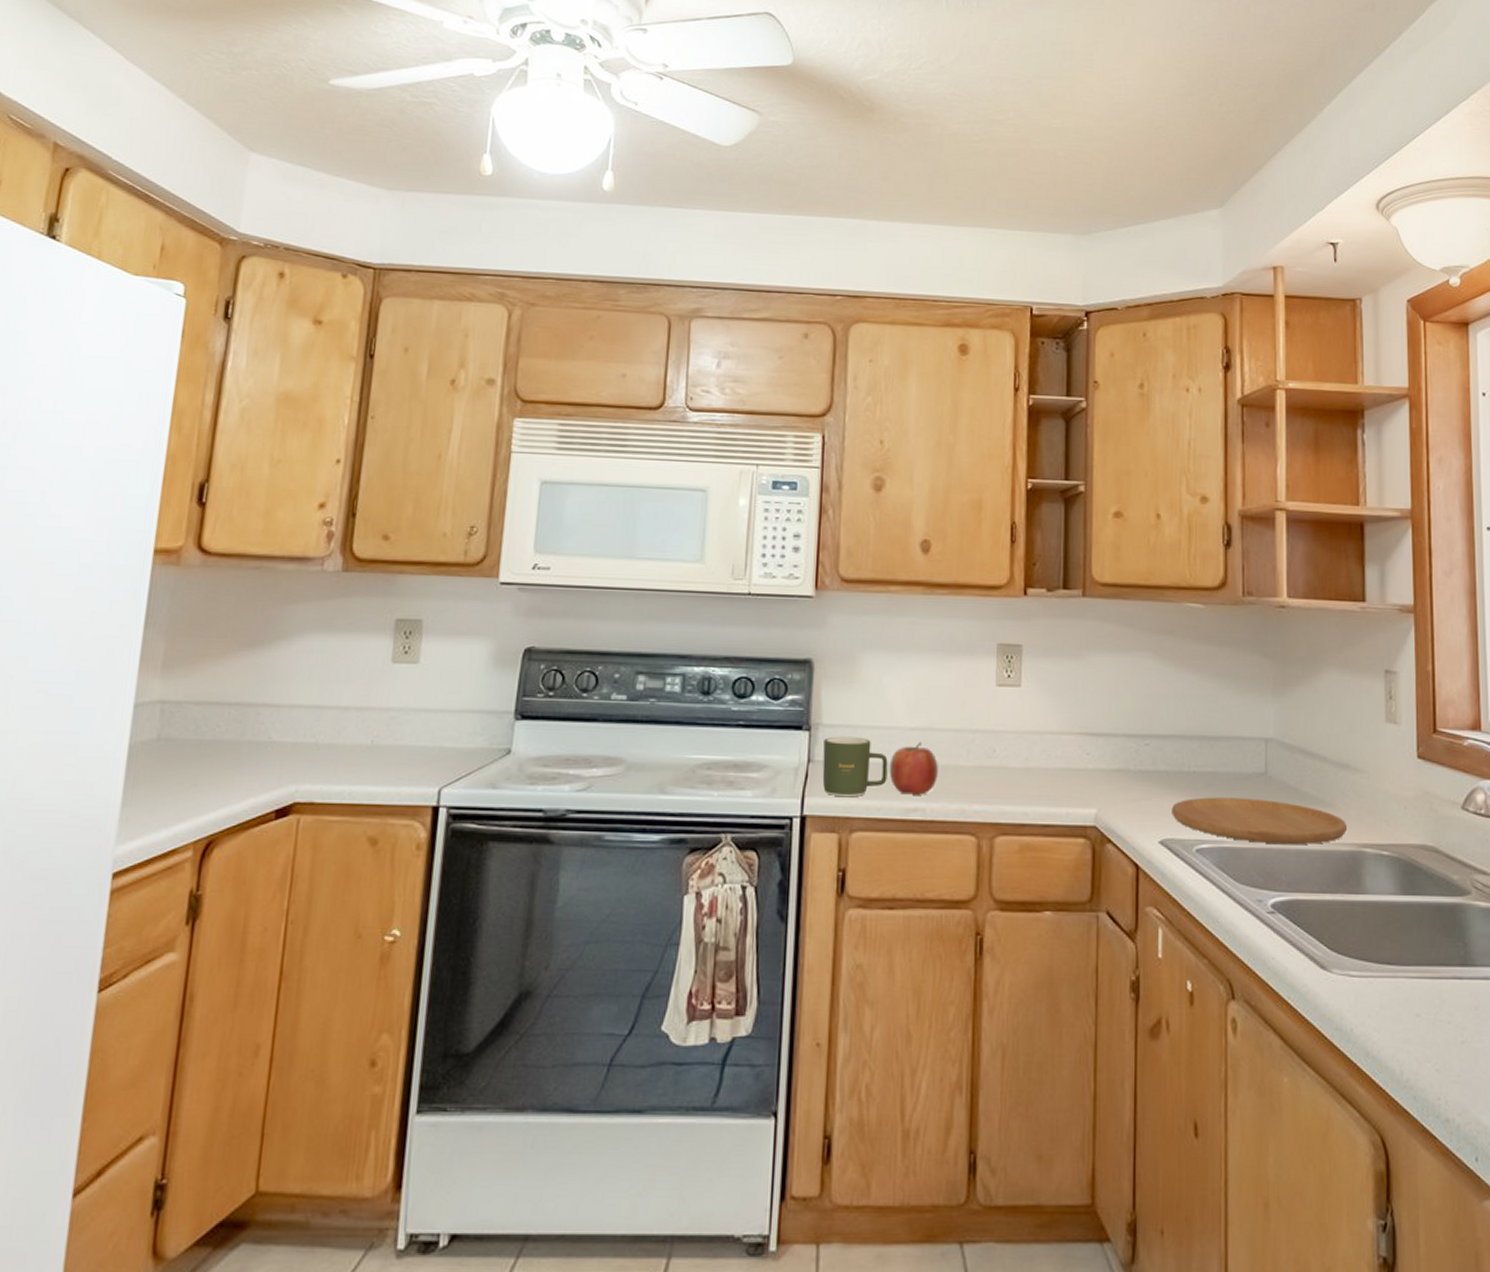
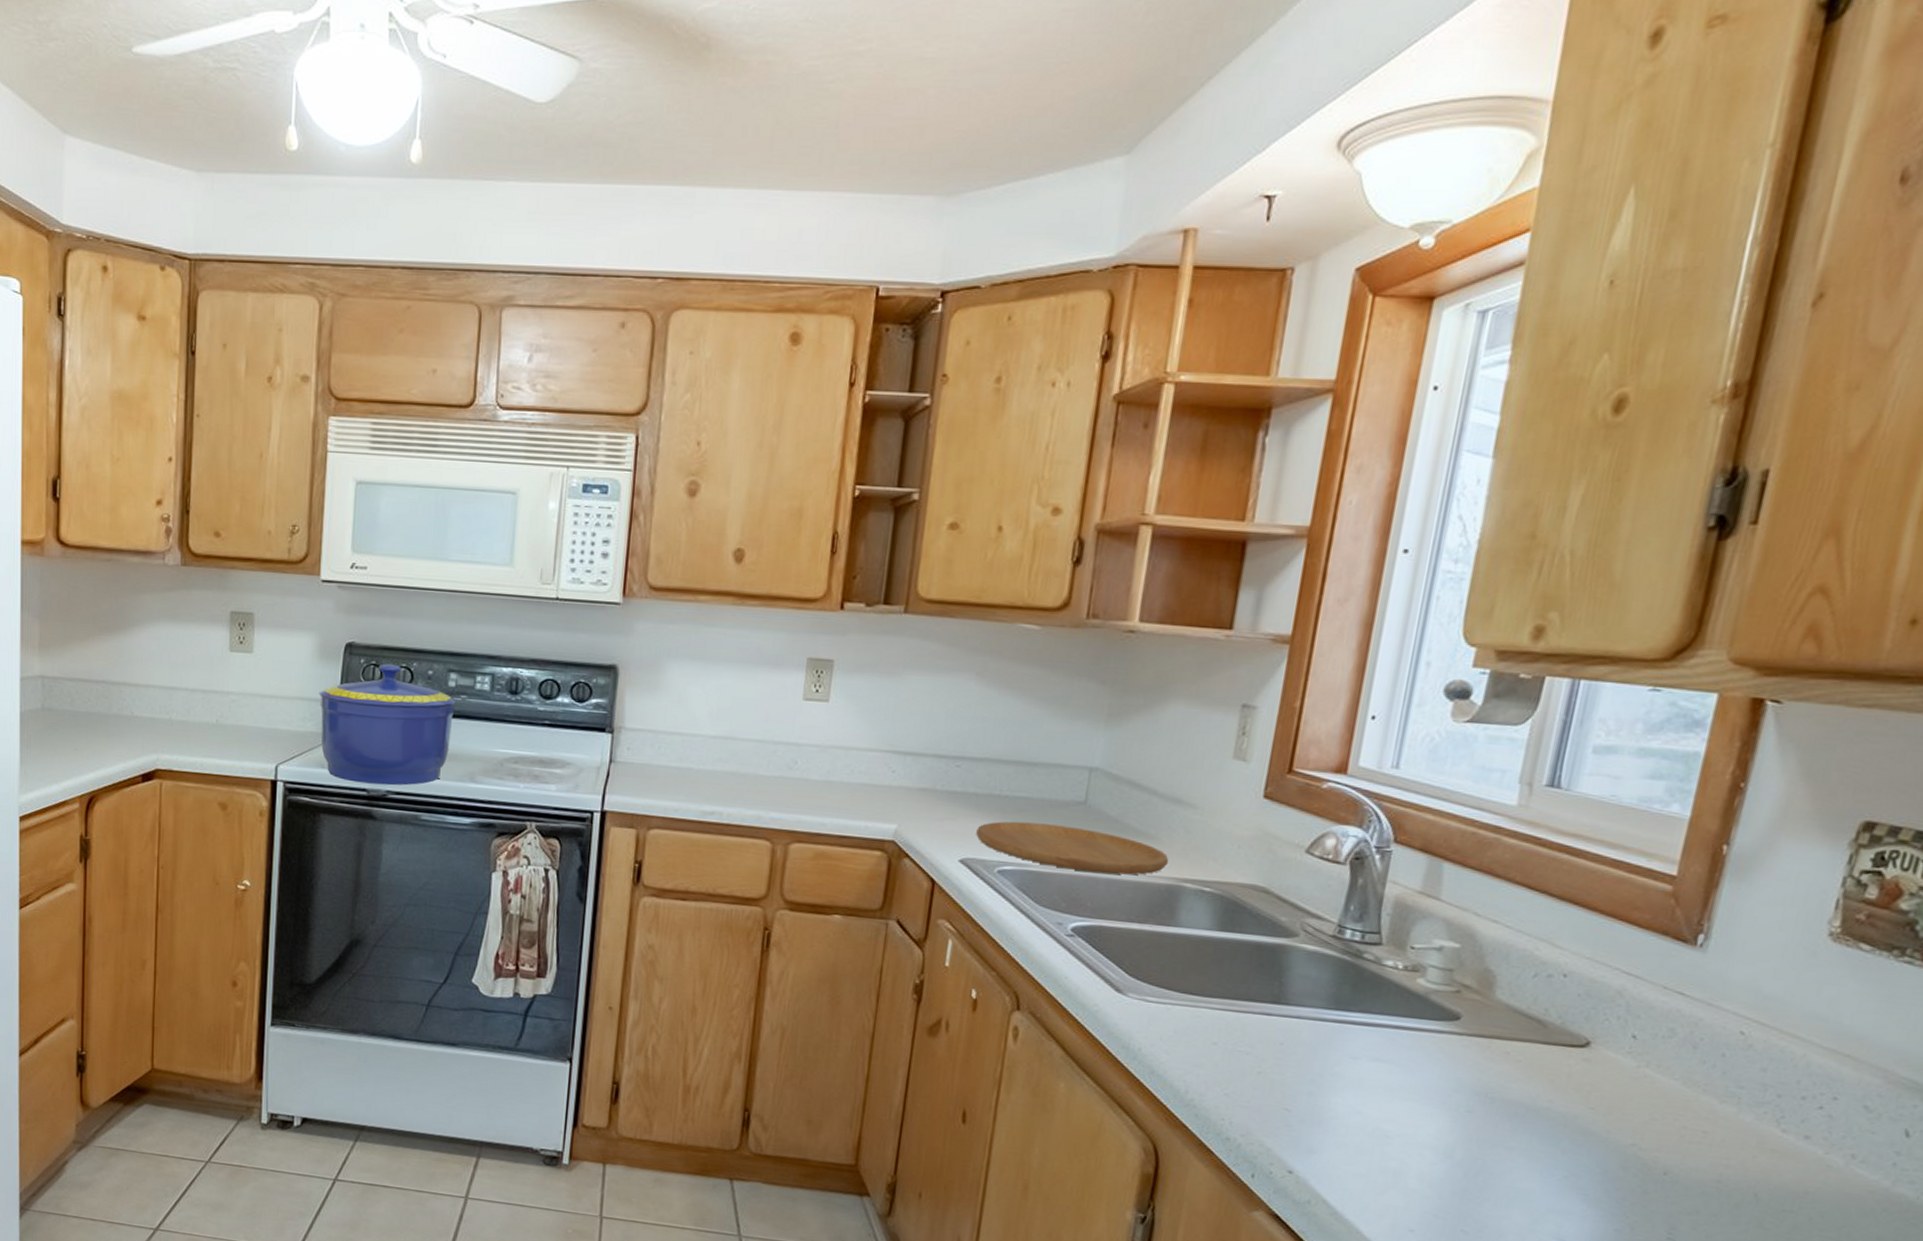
cooking pot: none [492,668,646,804] -> present [319,663,457,786]
mug: present [822,736,888,798] -> none [623,740,688,798]
fruit: present [889,741,938,795] -> none [688,749,738,800]

